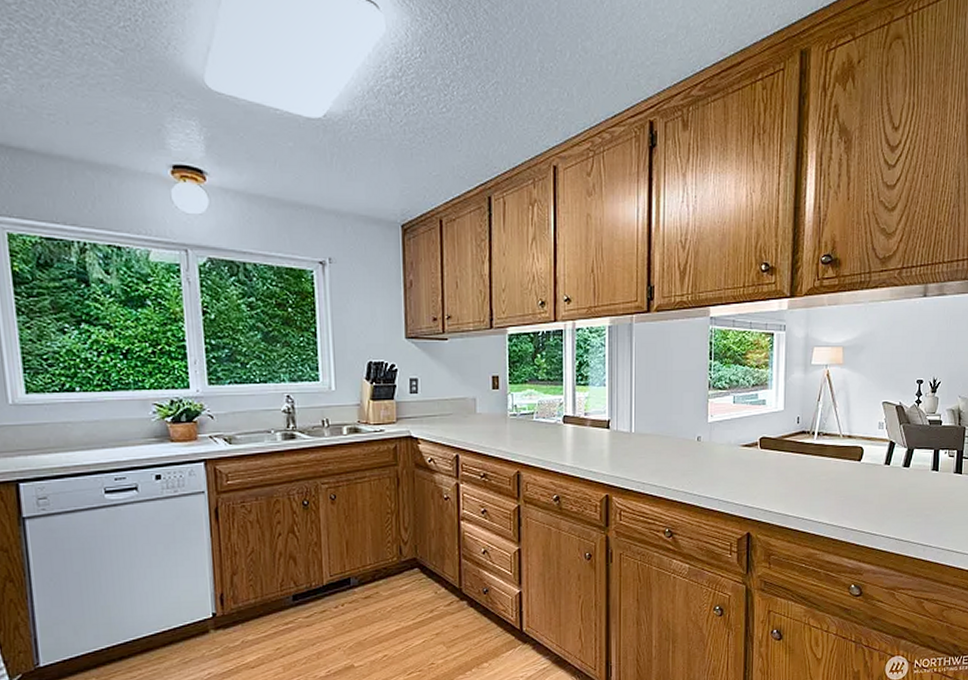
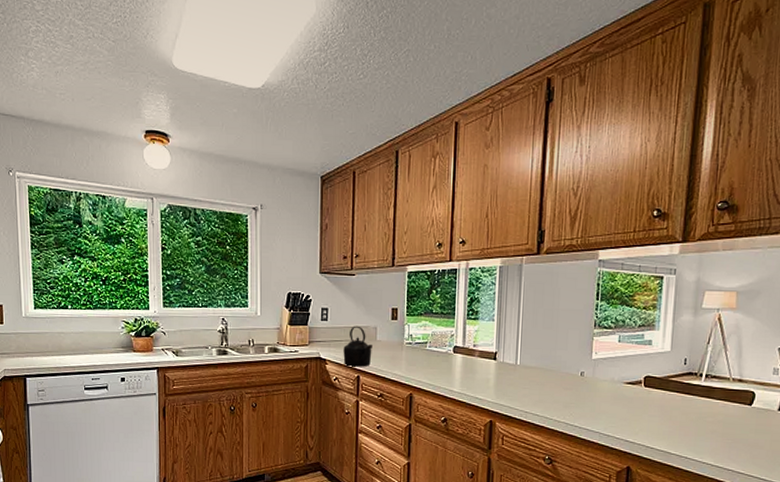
kettle: none [438,397,472,445] -> present [343,325,372,367]

